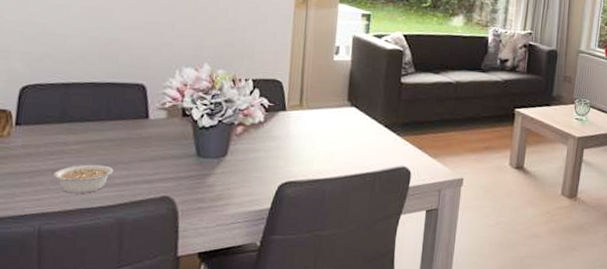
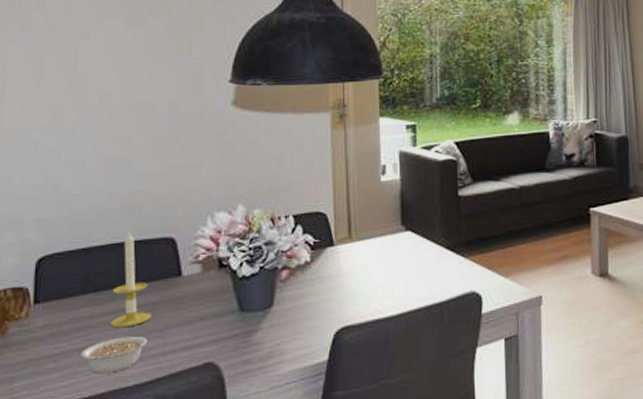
candle: none [81,73,119,157] -> present [109,231,152,328]

